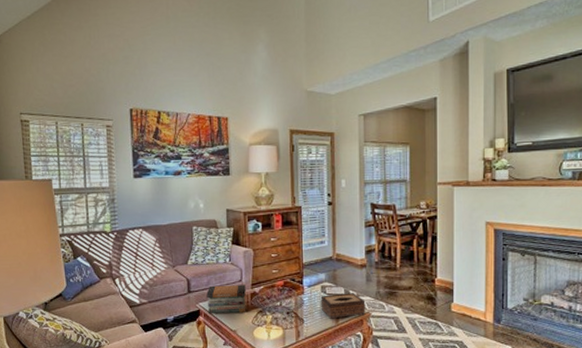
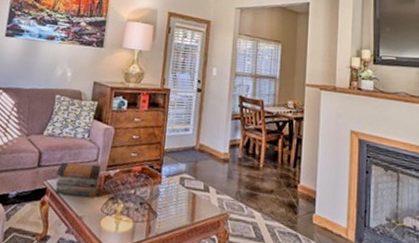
tissue box: present [320,293,366,319] -> none [177,188,225,217]

